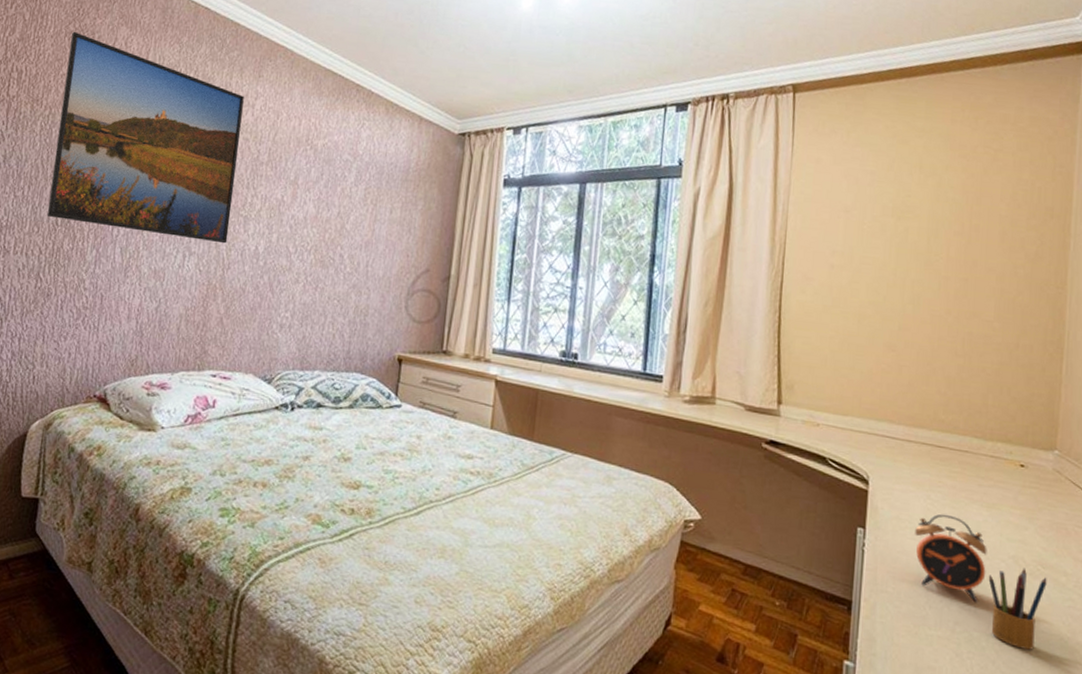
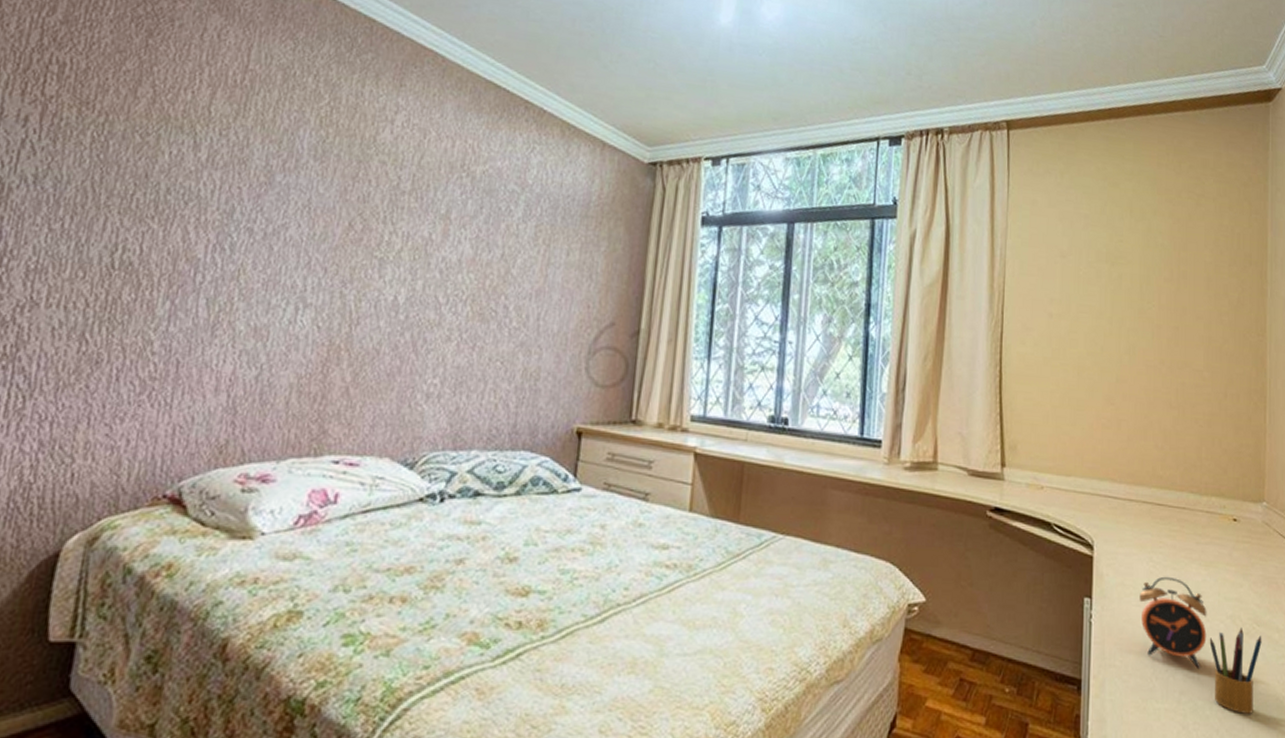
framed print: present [47,31,244,244] -> none [98,16,381,293]

